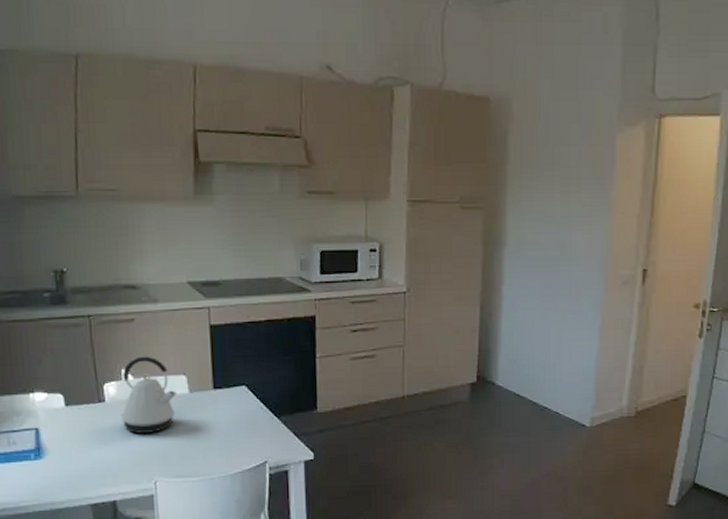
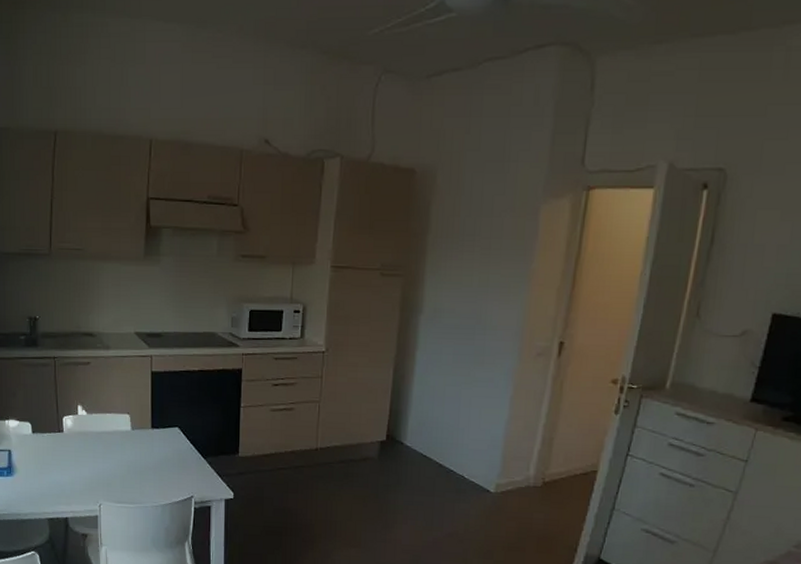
kettle: present [121,356,176,433] -> none [75,395,121,462]

